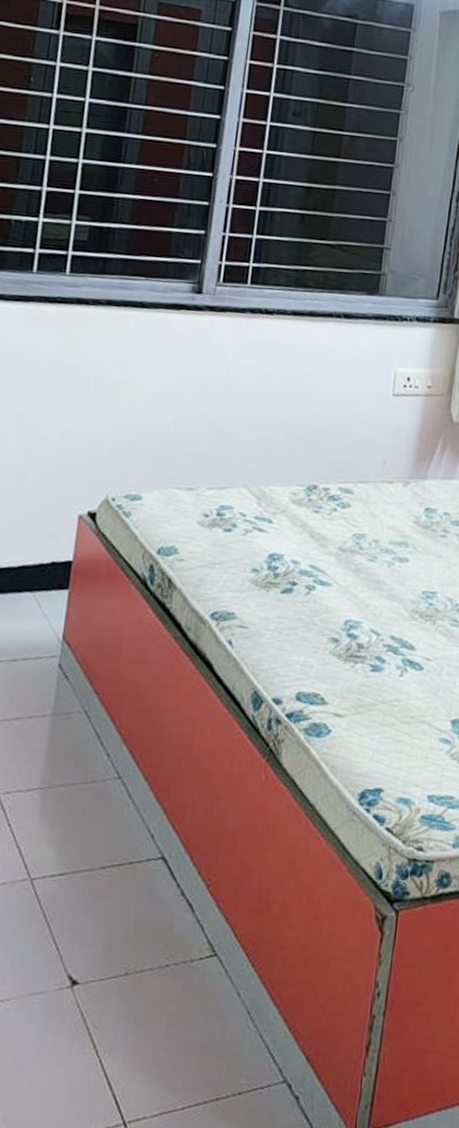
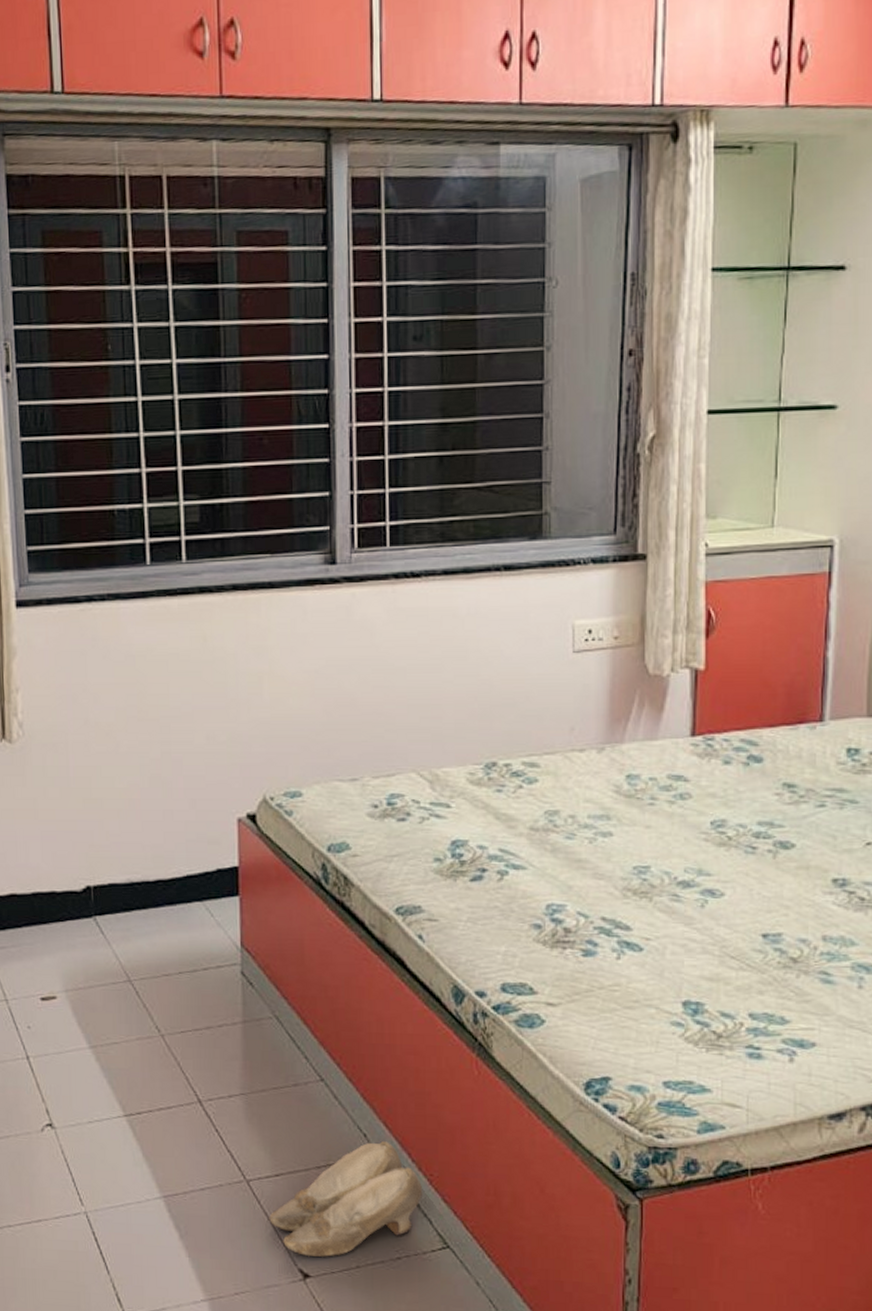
slippers: none [46,843,200,963] -> present [269,1141,423,1257]

